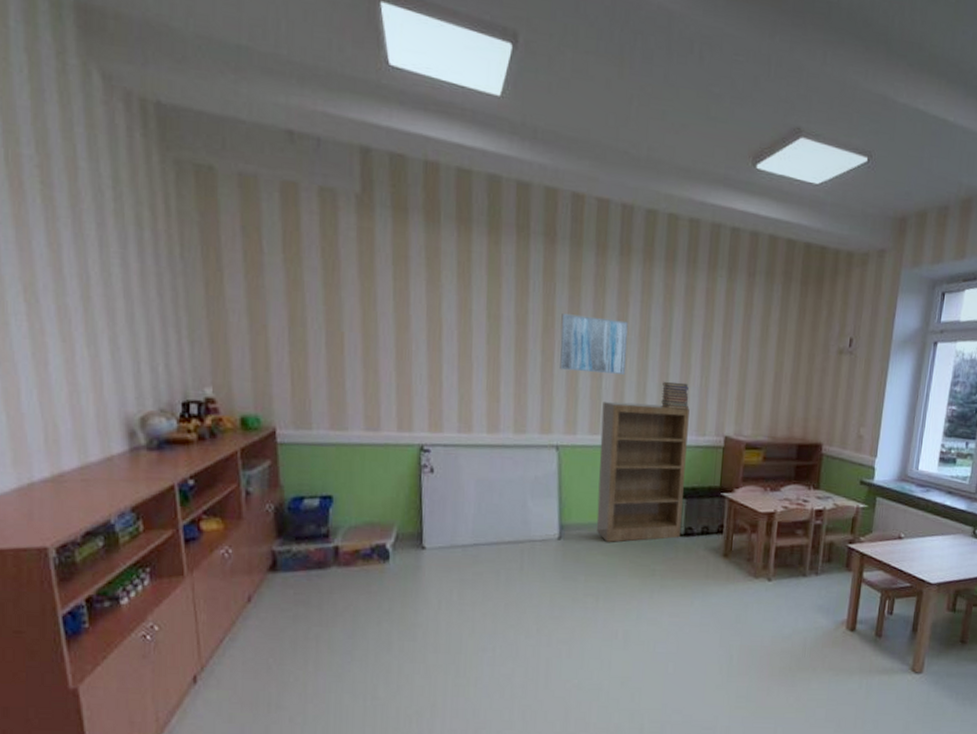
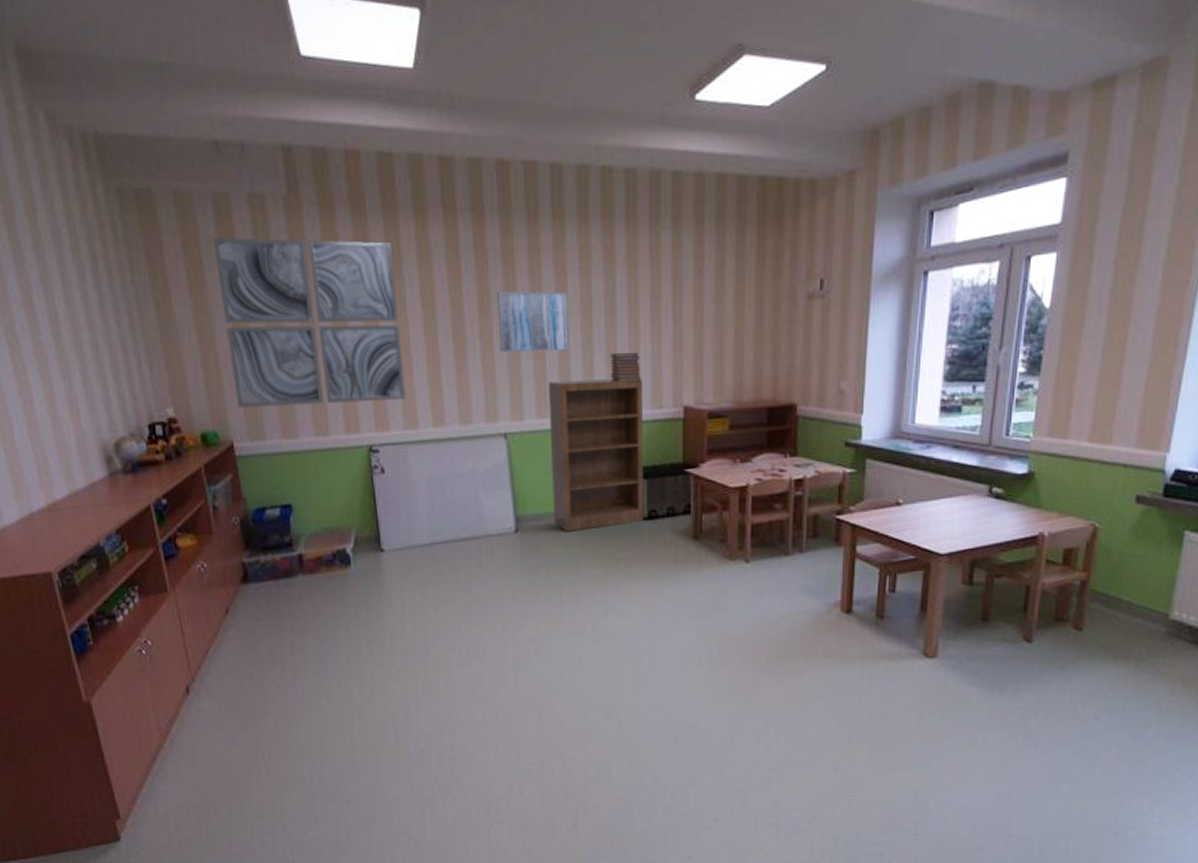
wall art: none [276,223,464,404] -> present [213,237,405,409]

